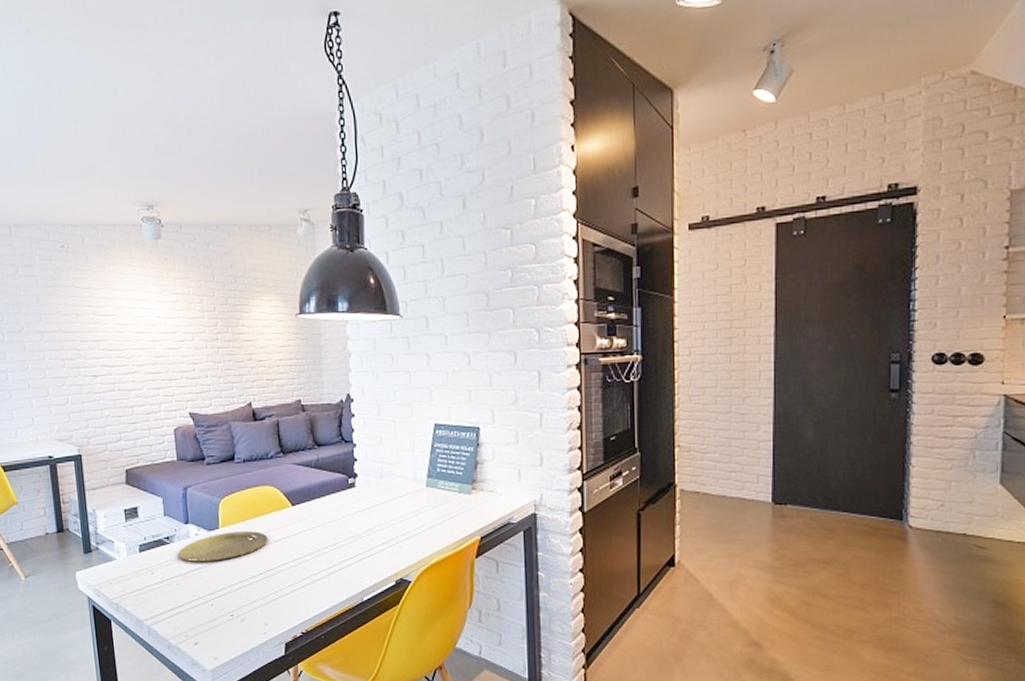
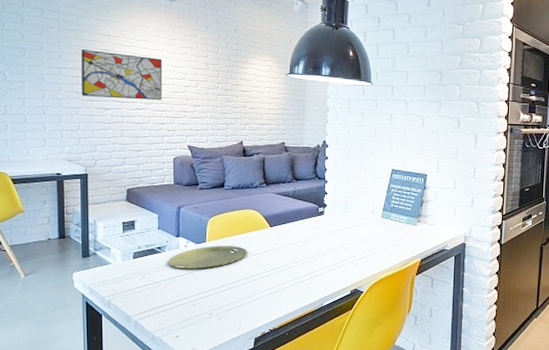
wall art: none [62,307,155,363] -> present [81,50,162,101]

